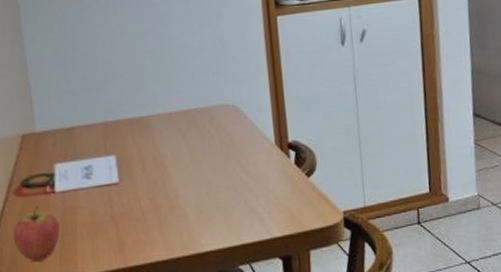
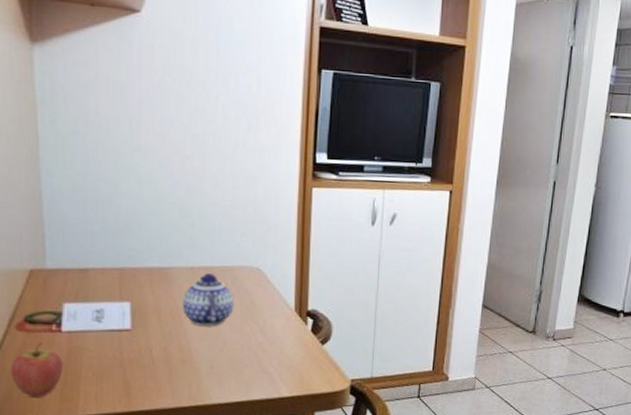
teapot: none [164,117,215,171] -> present [182,273,234,326]

